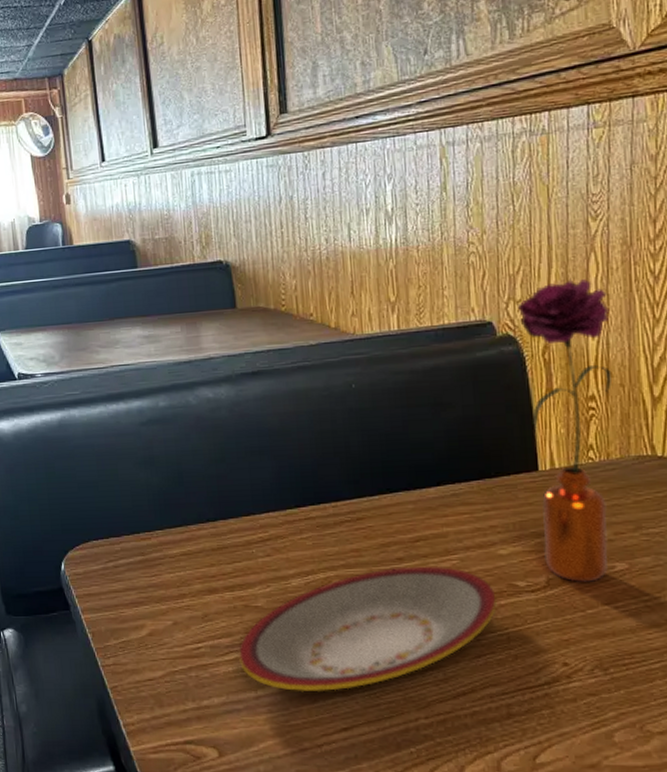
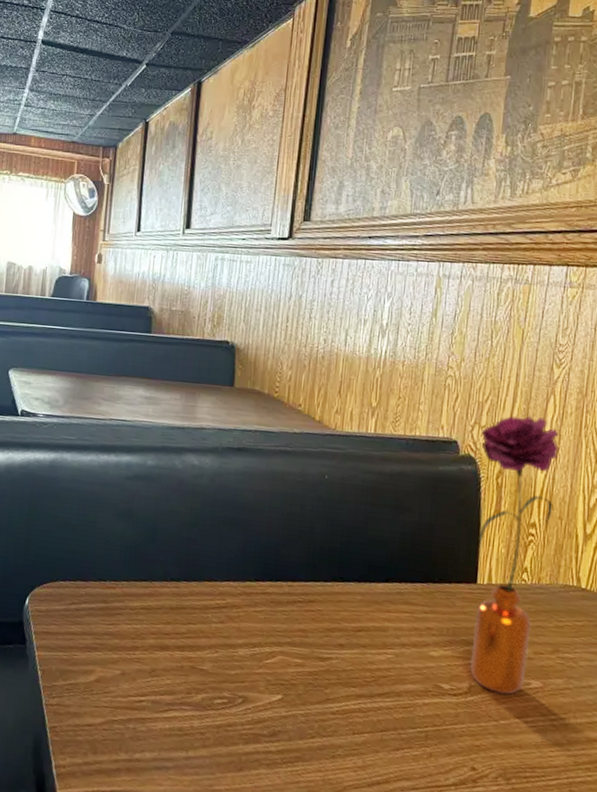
plate: present [238,566,497,692] -> none [176,652,422,763]

